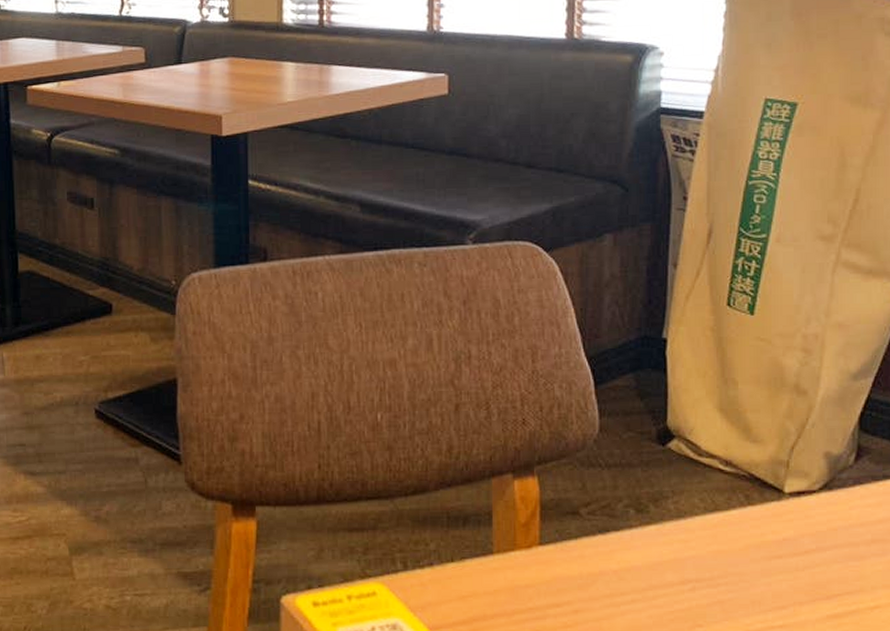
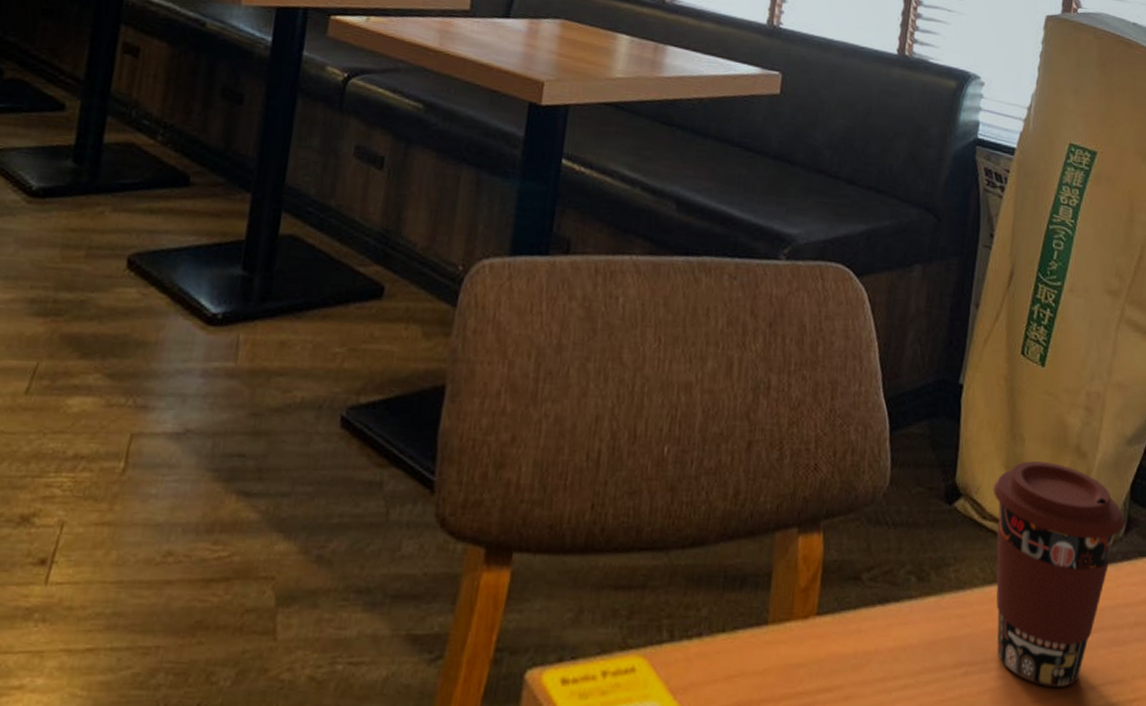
coffee cup: none [707,402,855,598] -> present [993,461,1125,687]

